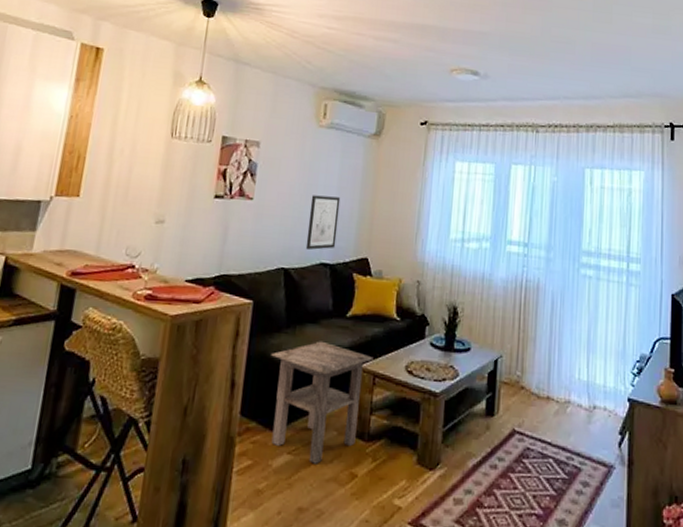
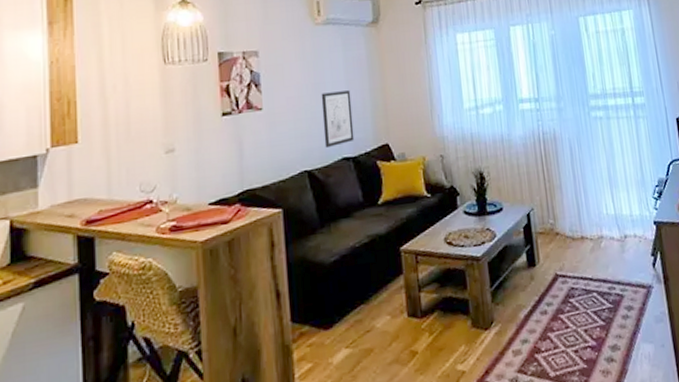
side table: present [271,341,373,464] -> none [311,232,412,352]

